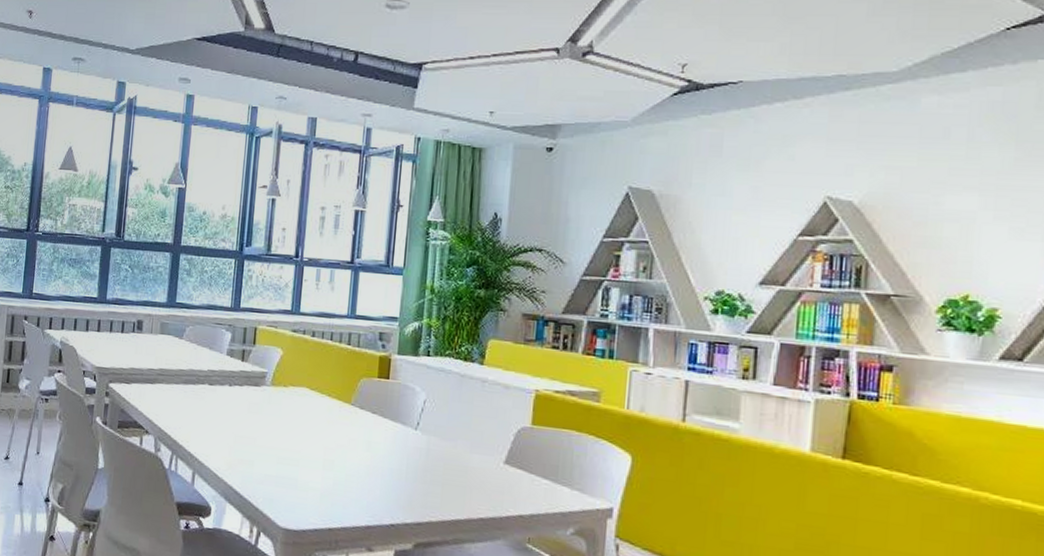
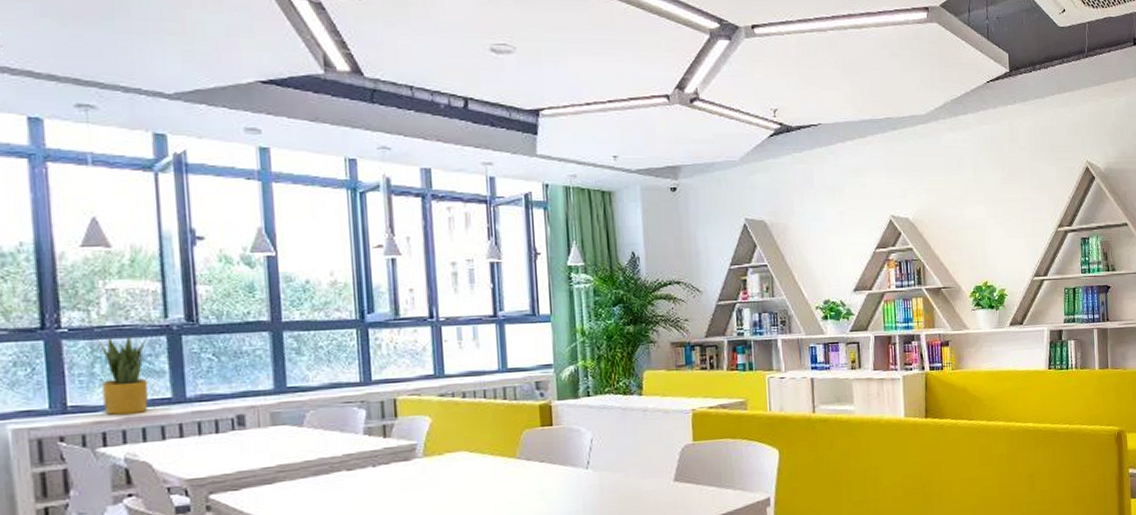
planter: none [54,242,89,307] -> present [97,335,149,416]

